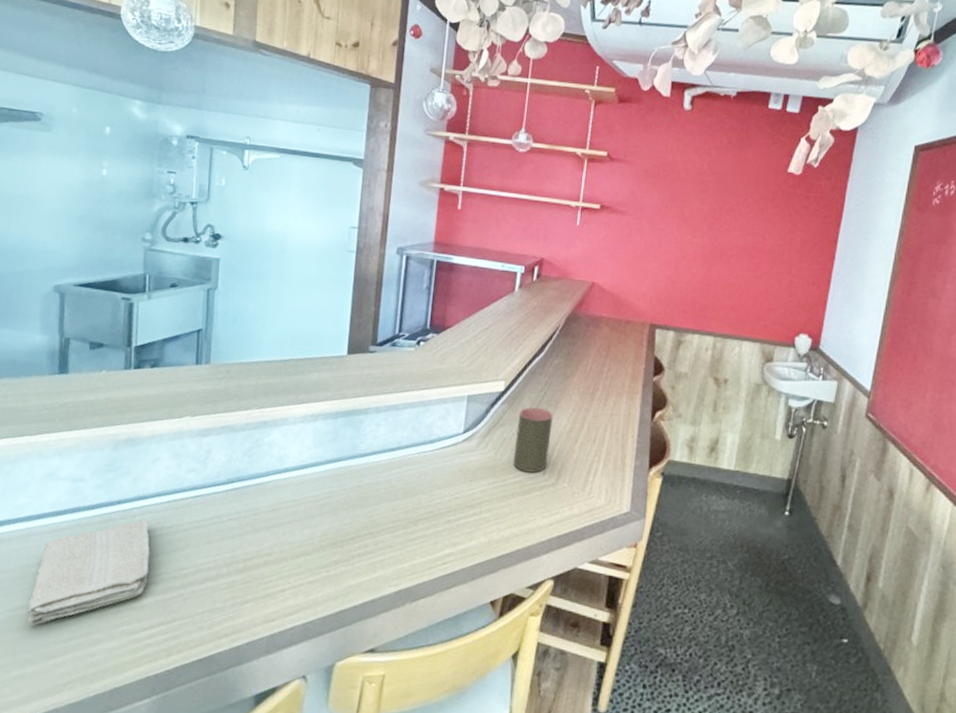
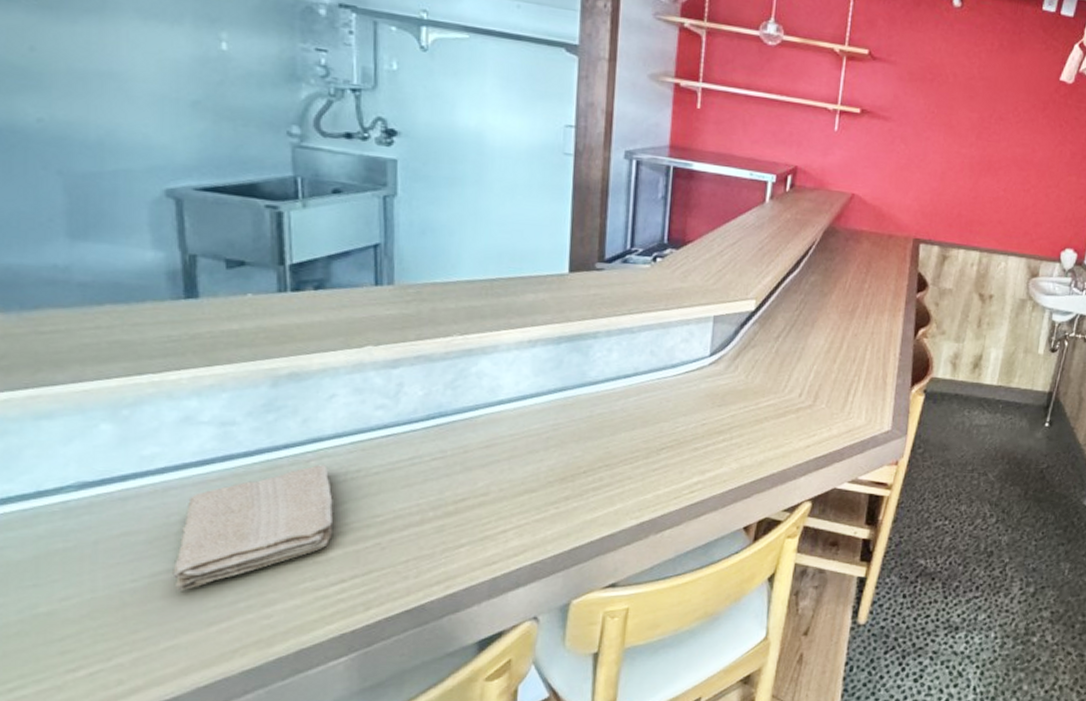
cup: present [512,407,553,473] -> none [766,327,810,395]

